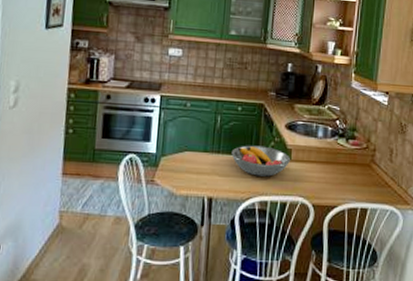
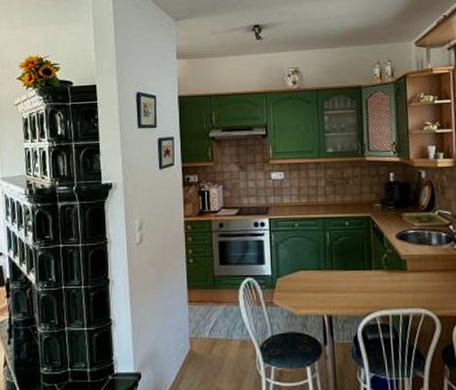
fruit bowl: present [231,145,290,177] -> none [345,258,406,290]

